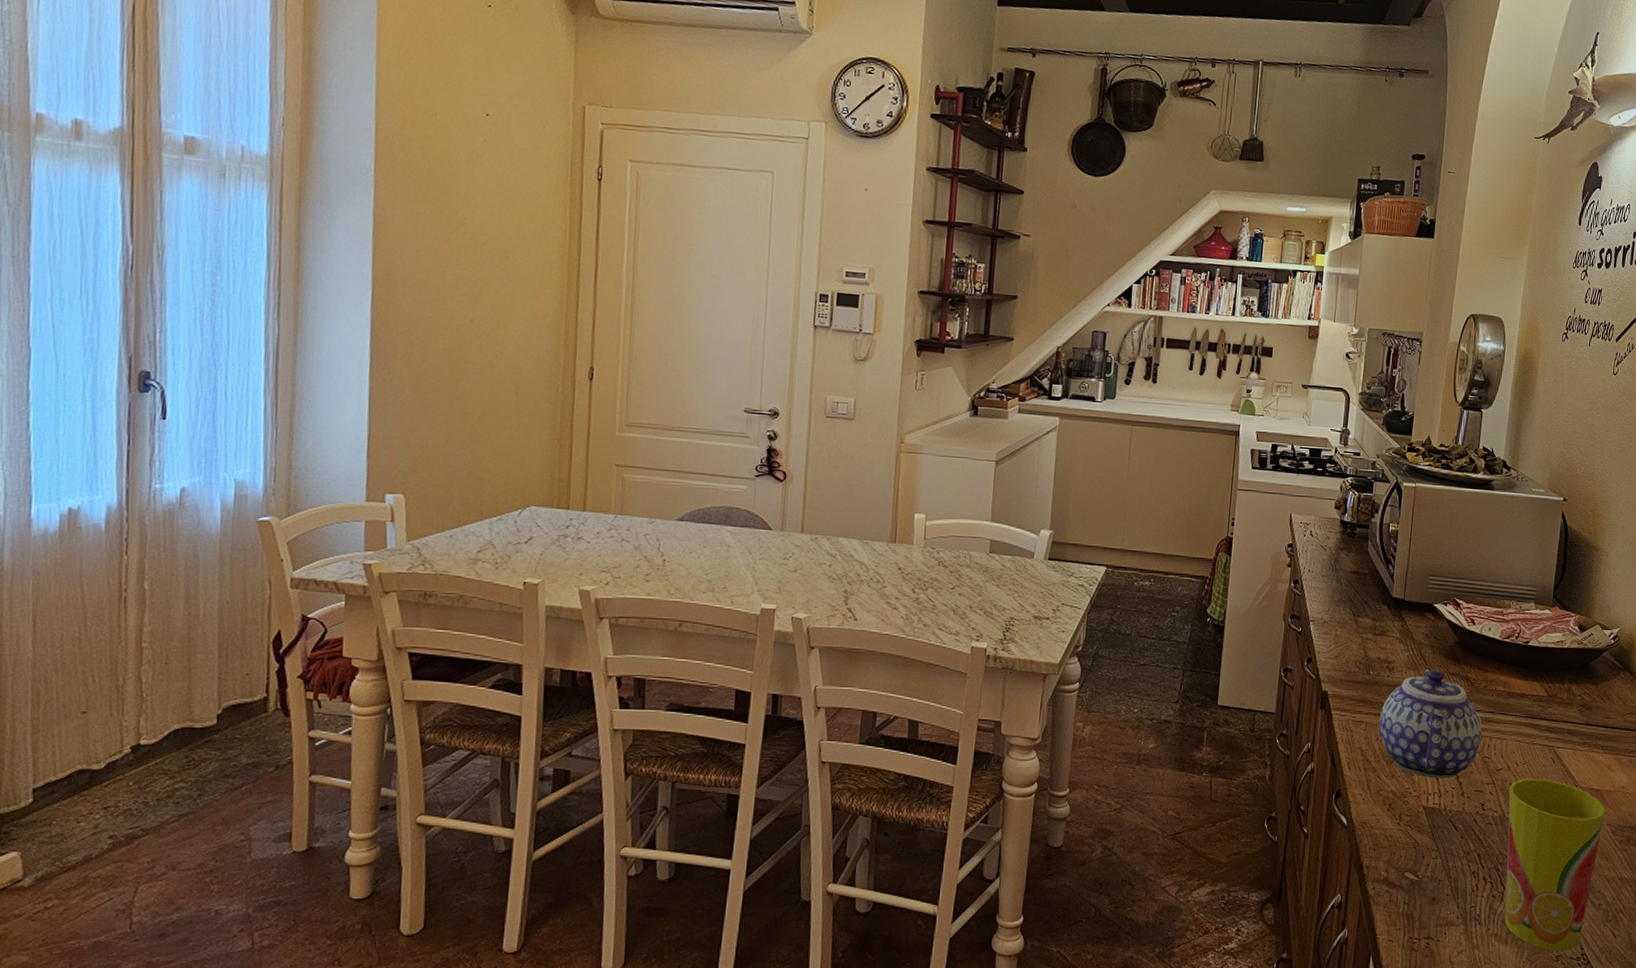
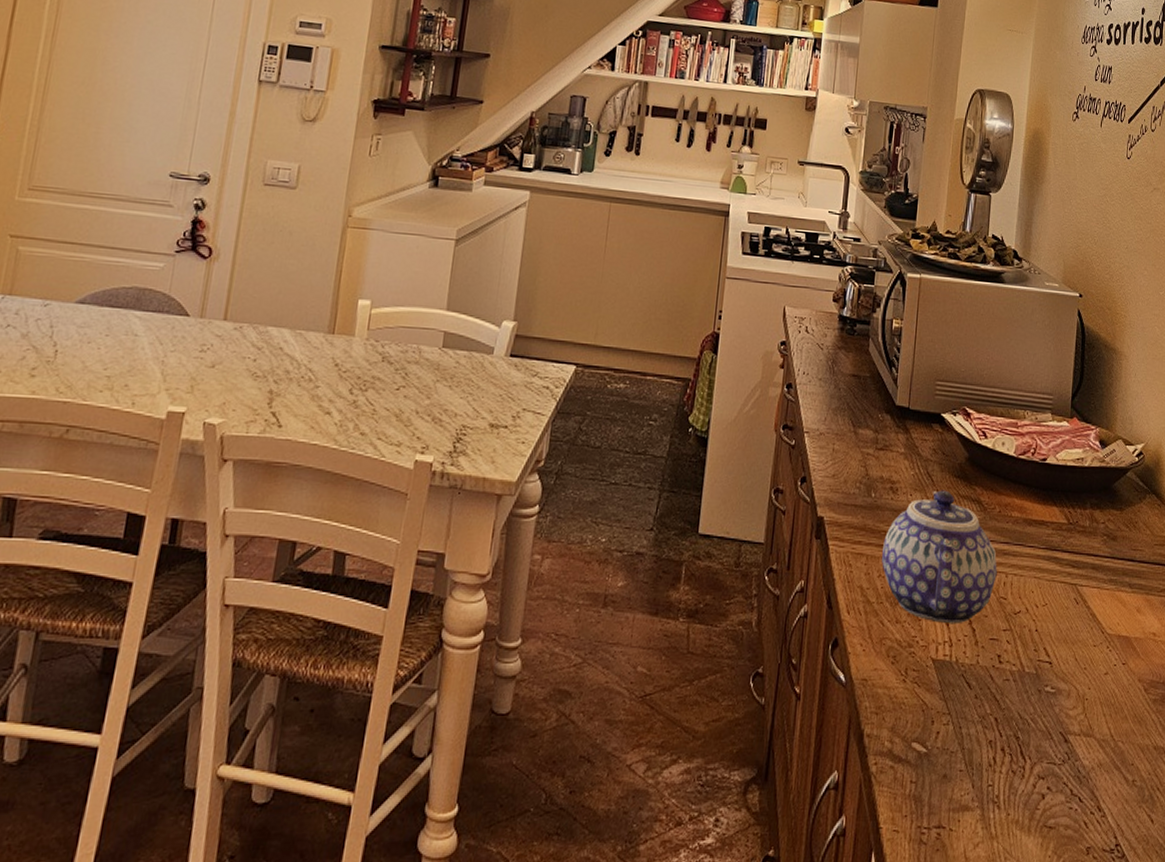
cup: present [1504,779,1606,952] -> none [1026,624,1136,842]

